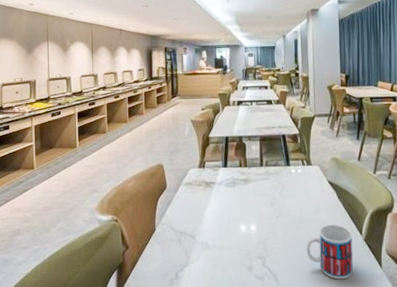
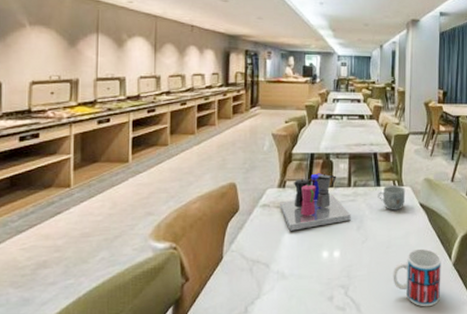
coffee maker: none [201,153,265,206] -> present [280,172,351,231]
mug: none [288,165,315,188] -> present [378,185,406,210]

